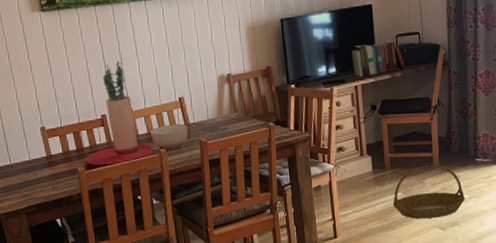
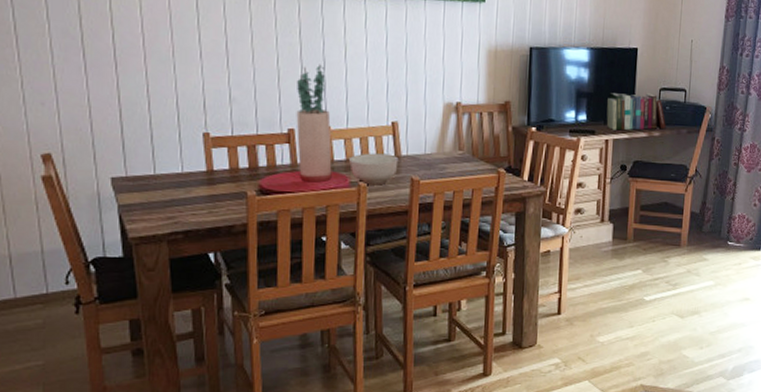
basket: present [393,165,466,219] -> none [630,242,711,303]

